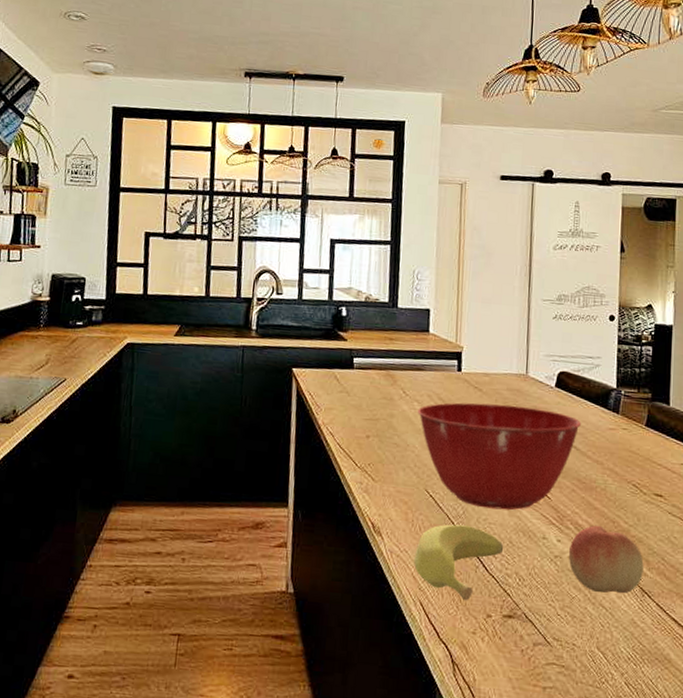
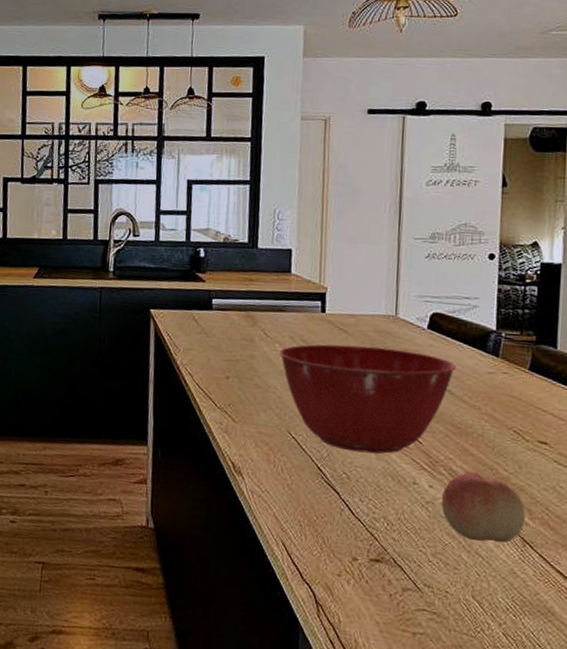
banana: present [414,524,504,601] -> none [276,466,371,543]

